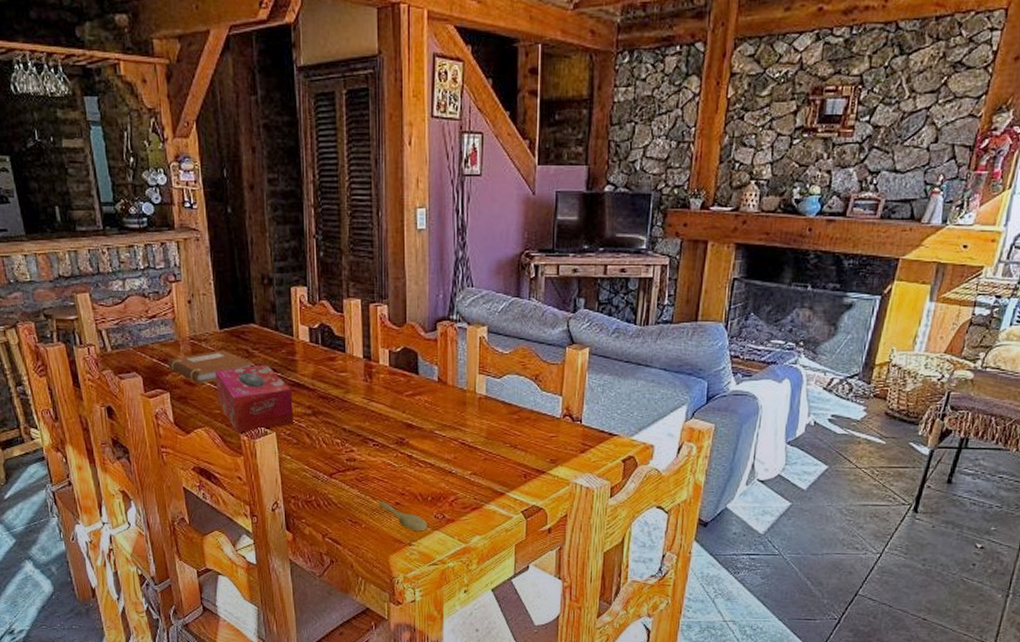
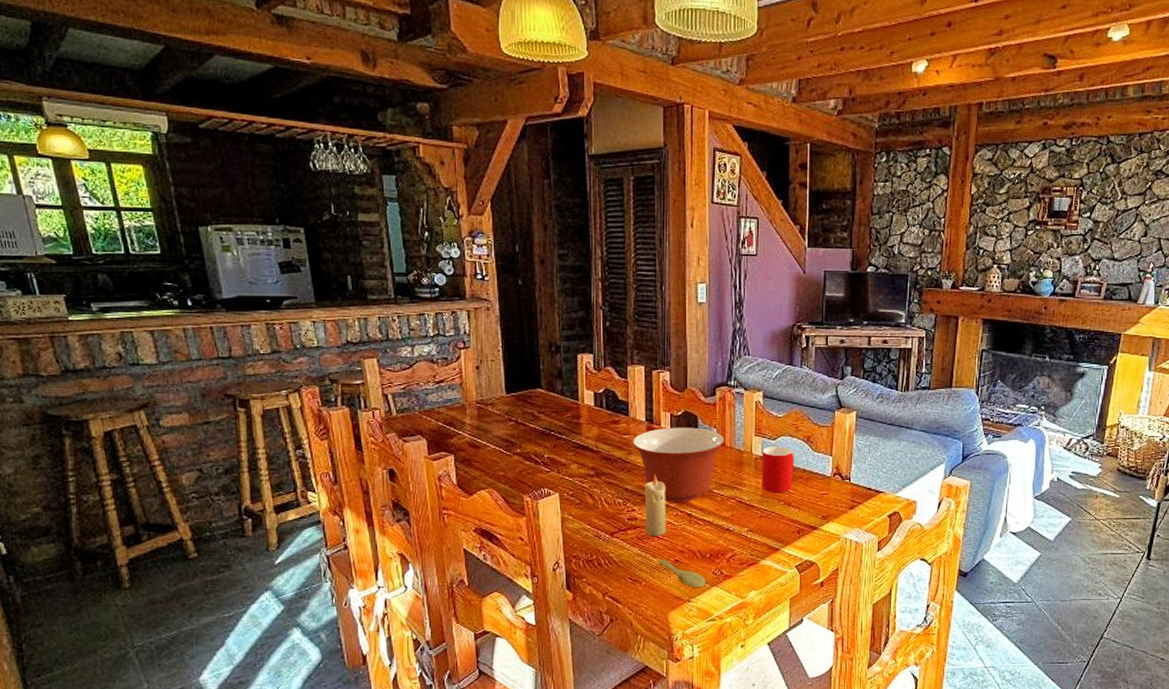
notebook: present [168,350,254,384] -> none [453,414,540,446]
tissue box: present [215,364,294,433] -> none [500,427,577,494]
mixing bowl: none [350,364,446,443] -> present [633,427,724,502]
candle: none [363,414,386,479] -> present [644,474,666,537]
cup: none [486,384,521,434] -> present [762,446,794,492]

